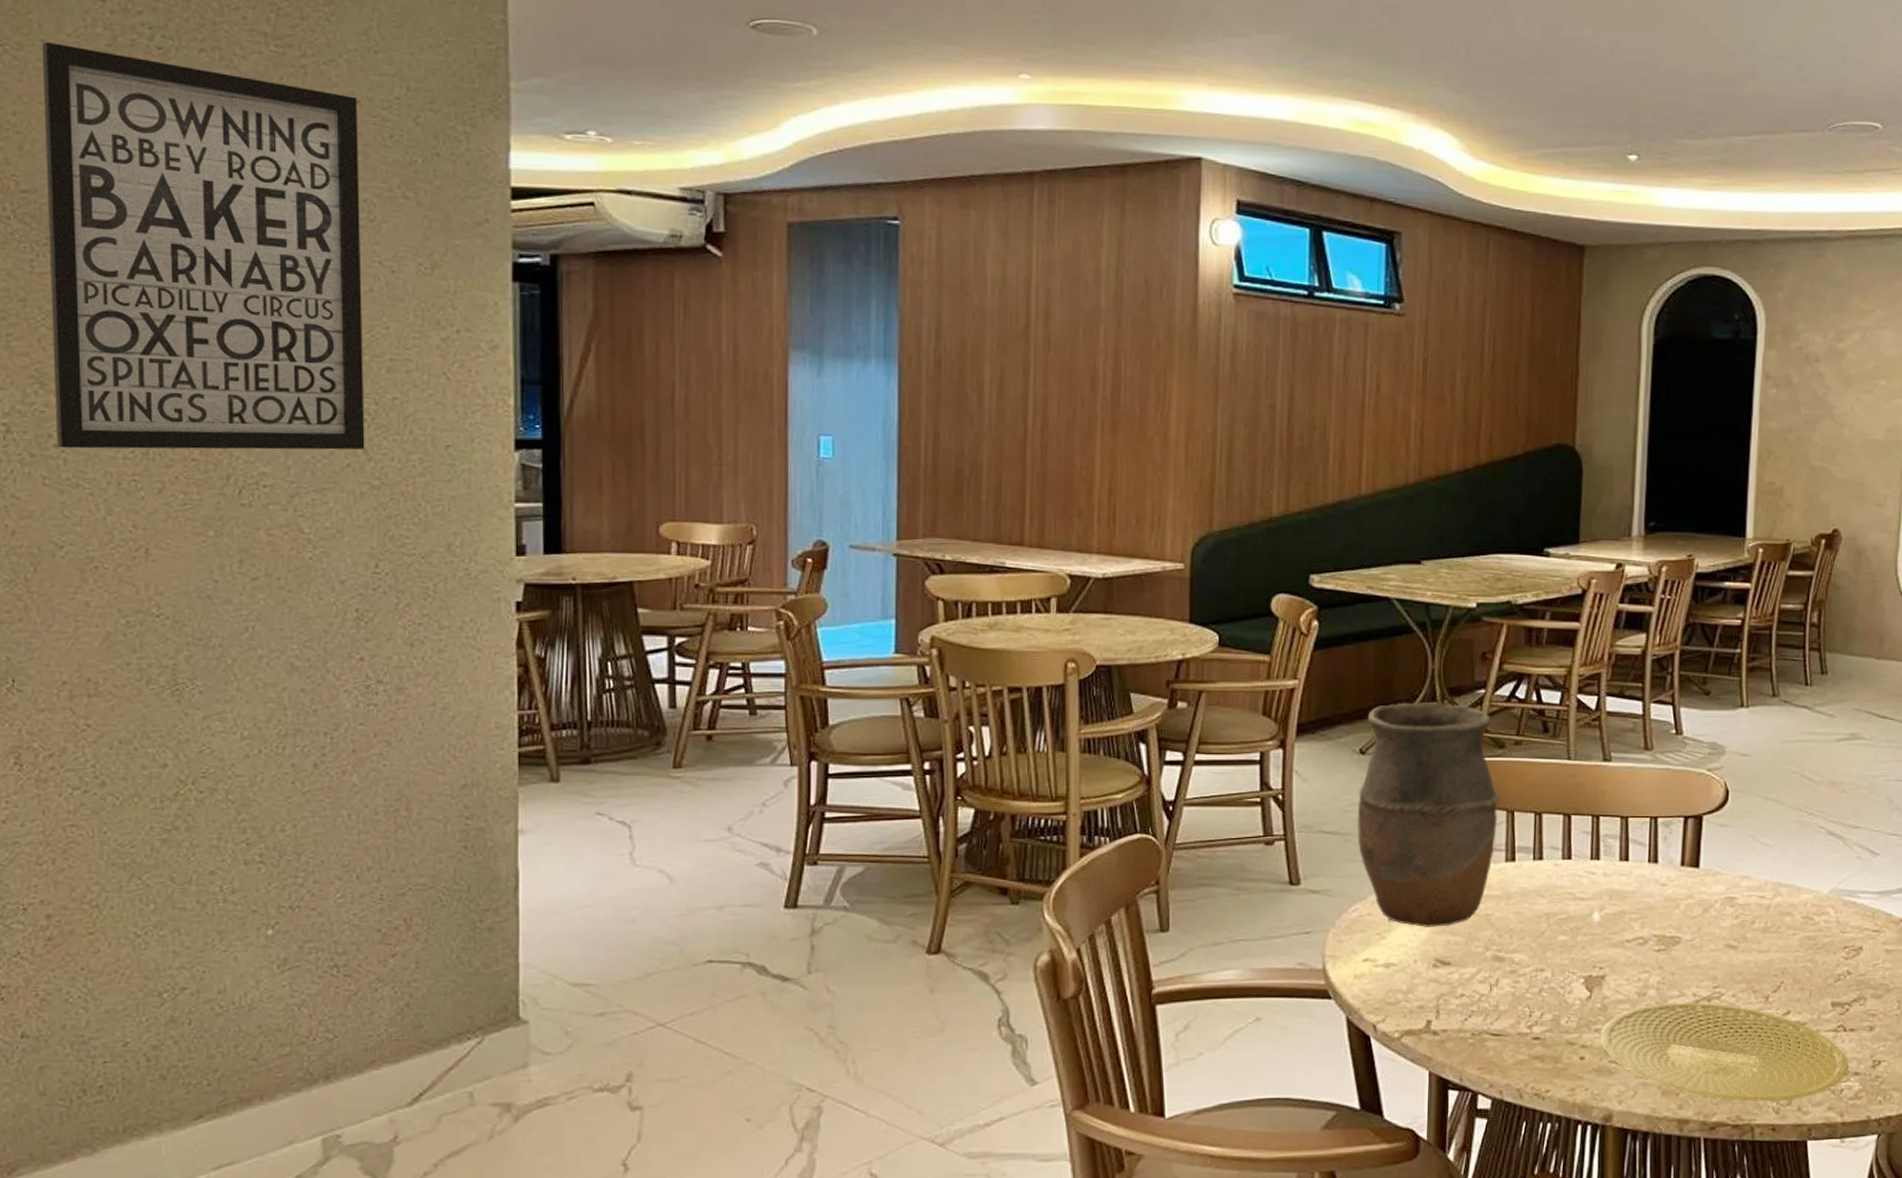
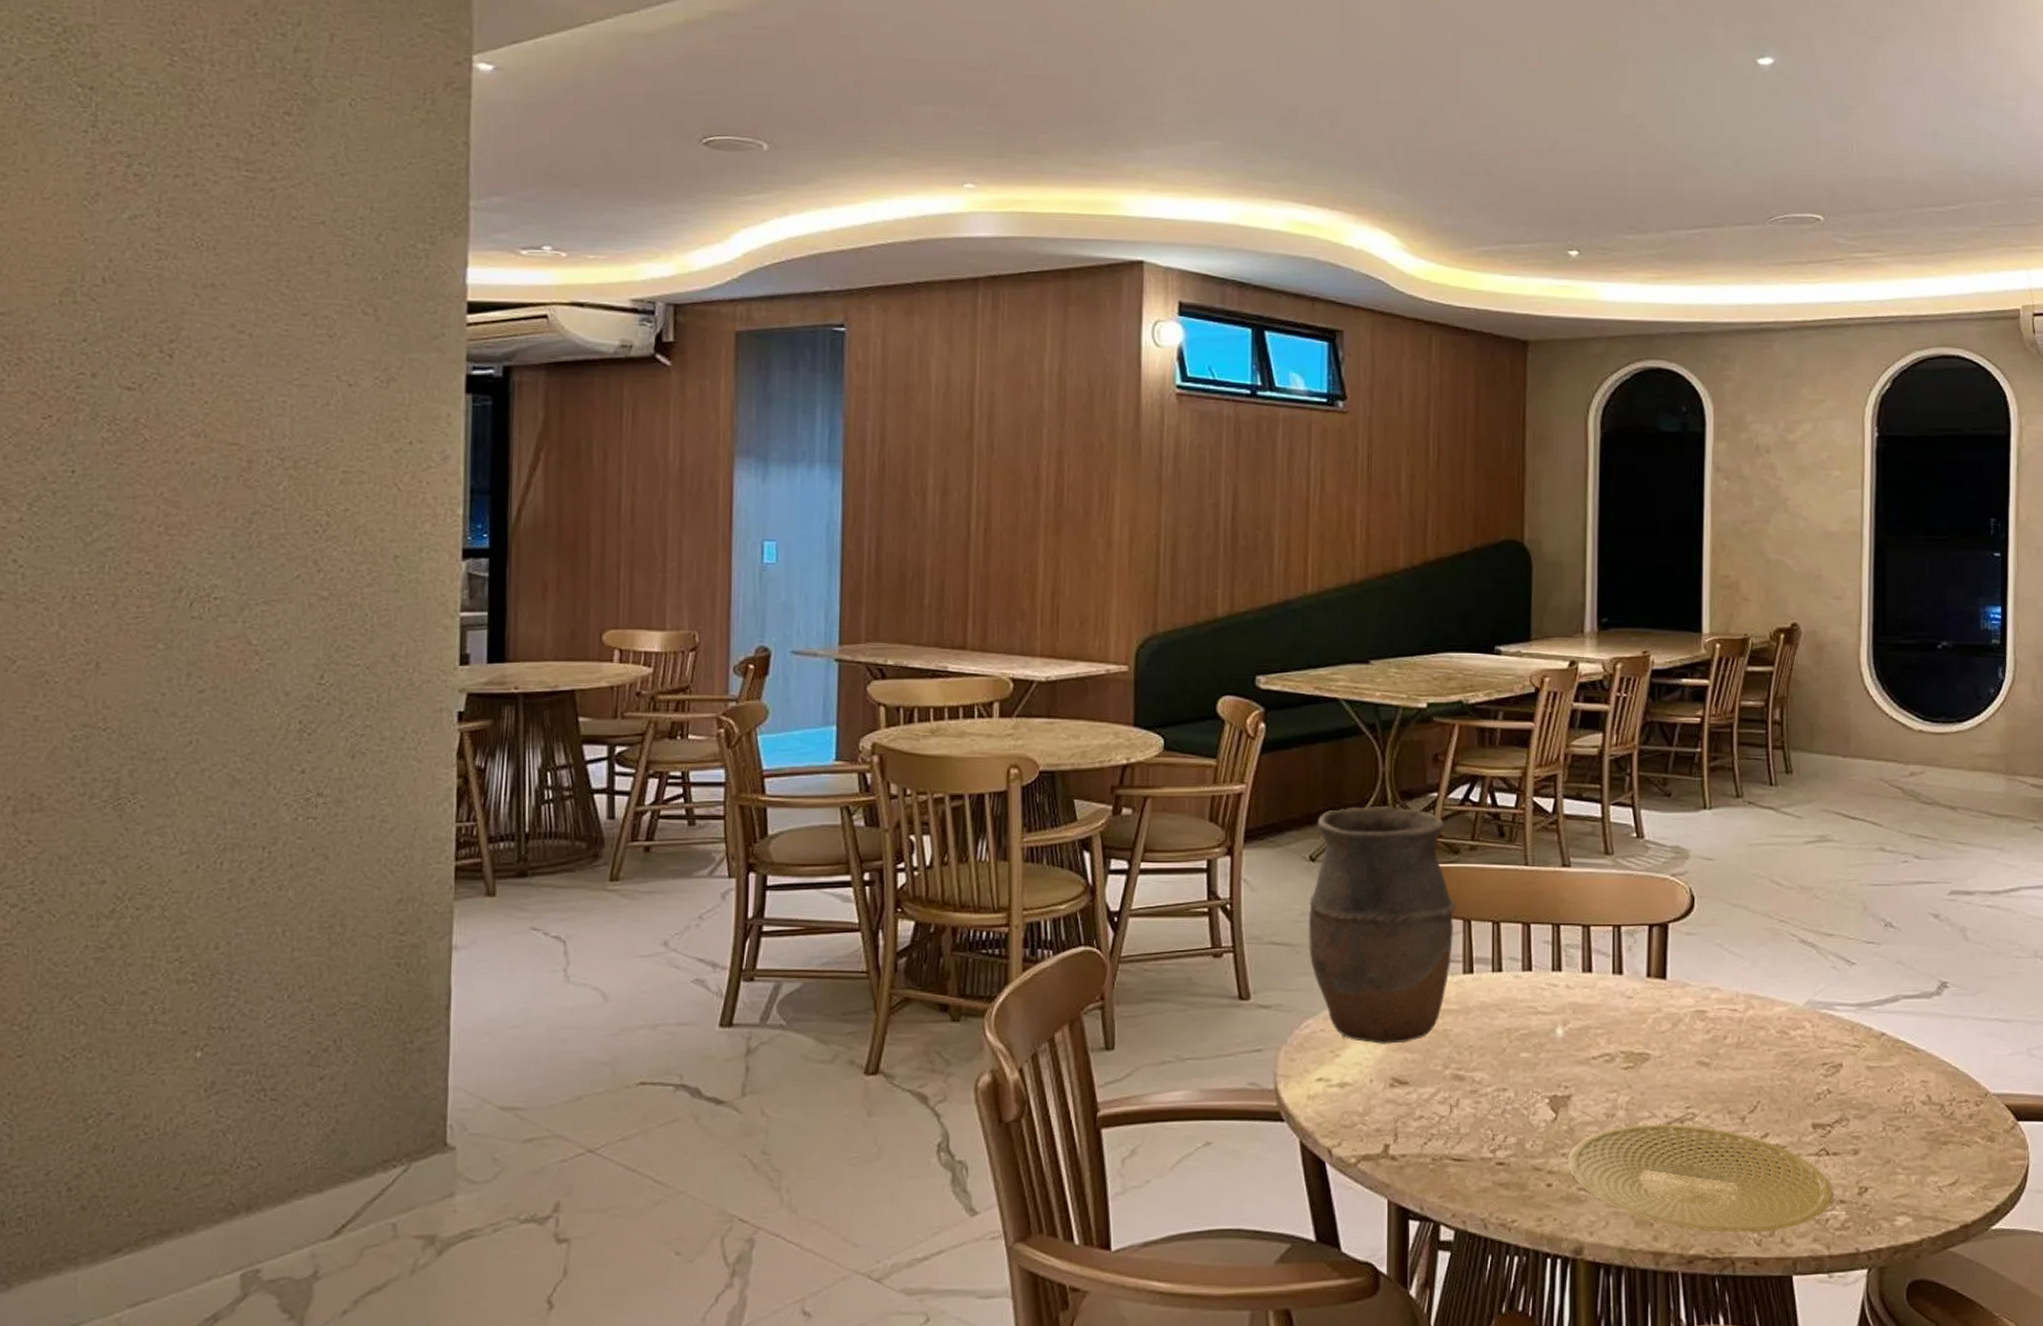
wall art: present [42,41,365,450] -> none [16,171,323,564]

